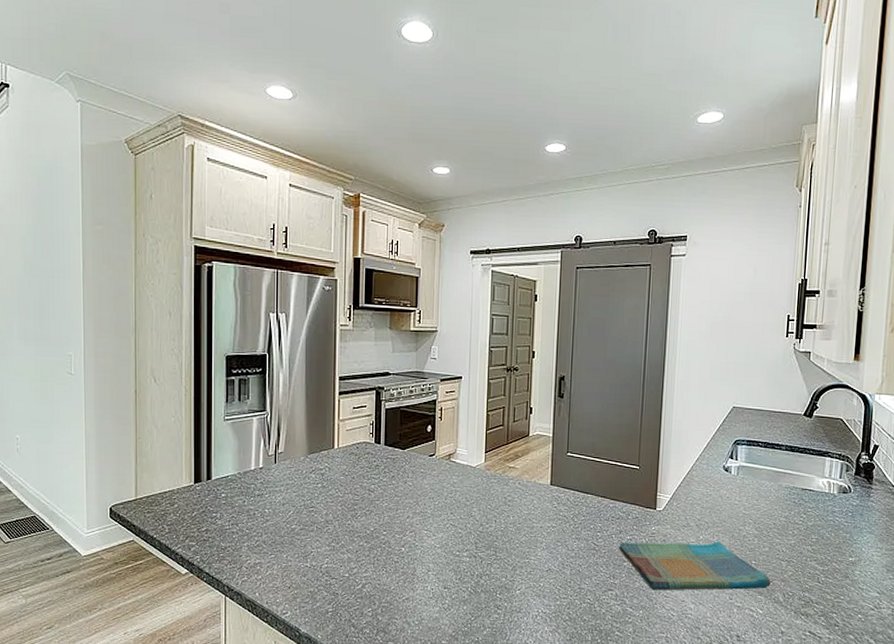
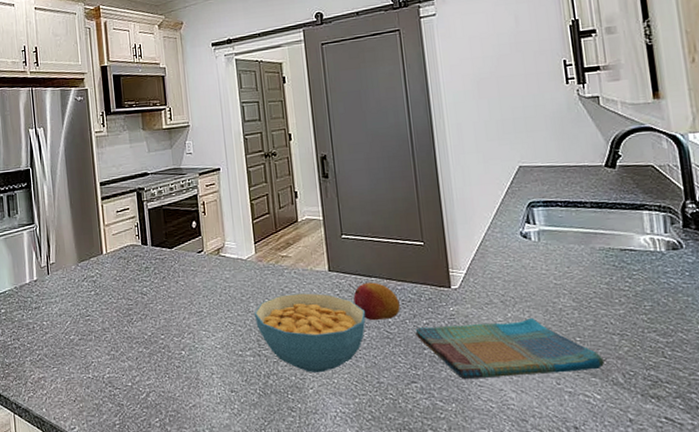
cereal bowl: none [475,503,577,577] -> present [253,293,366,373]
fruit: none [569,498,609,534] -> present [353,282,400,321]

